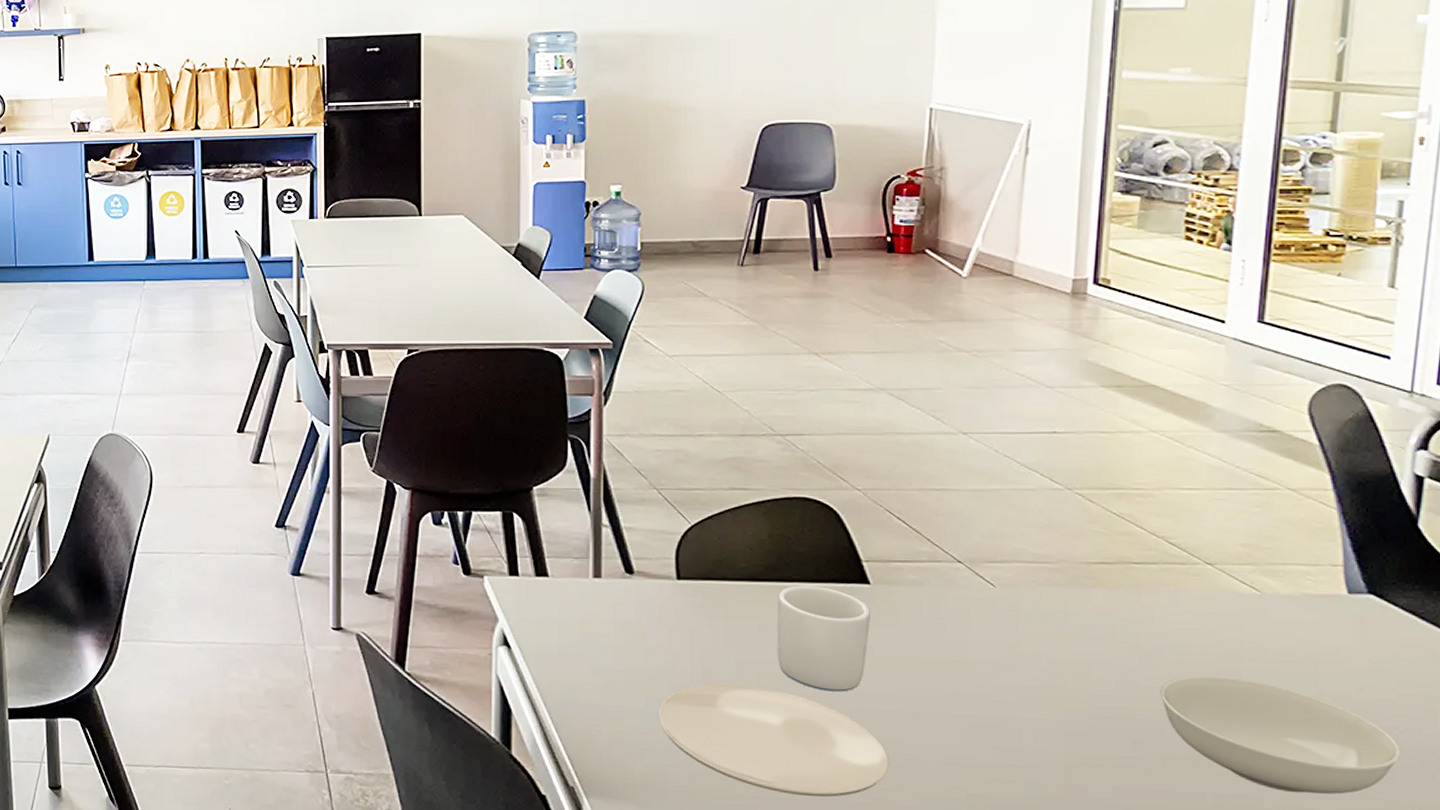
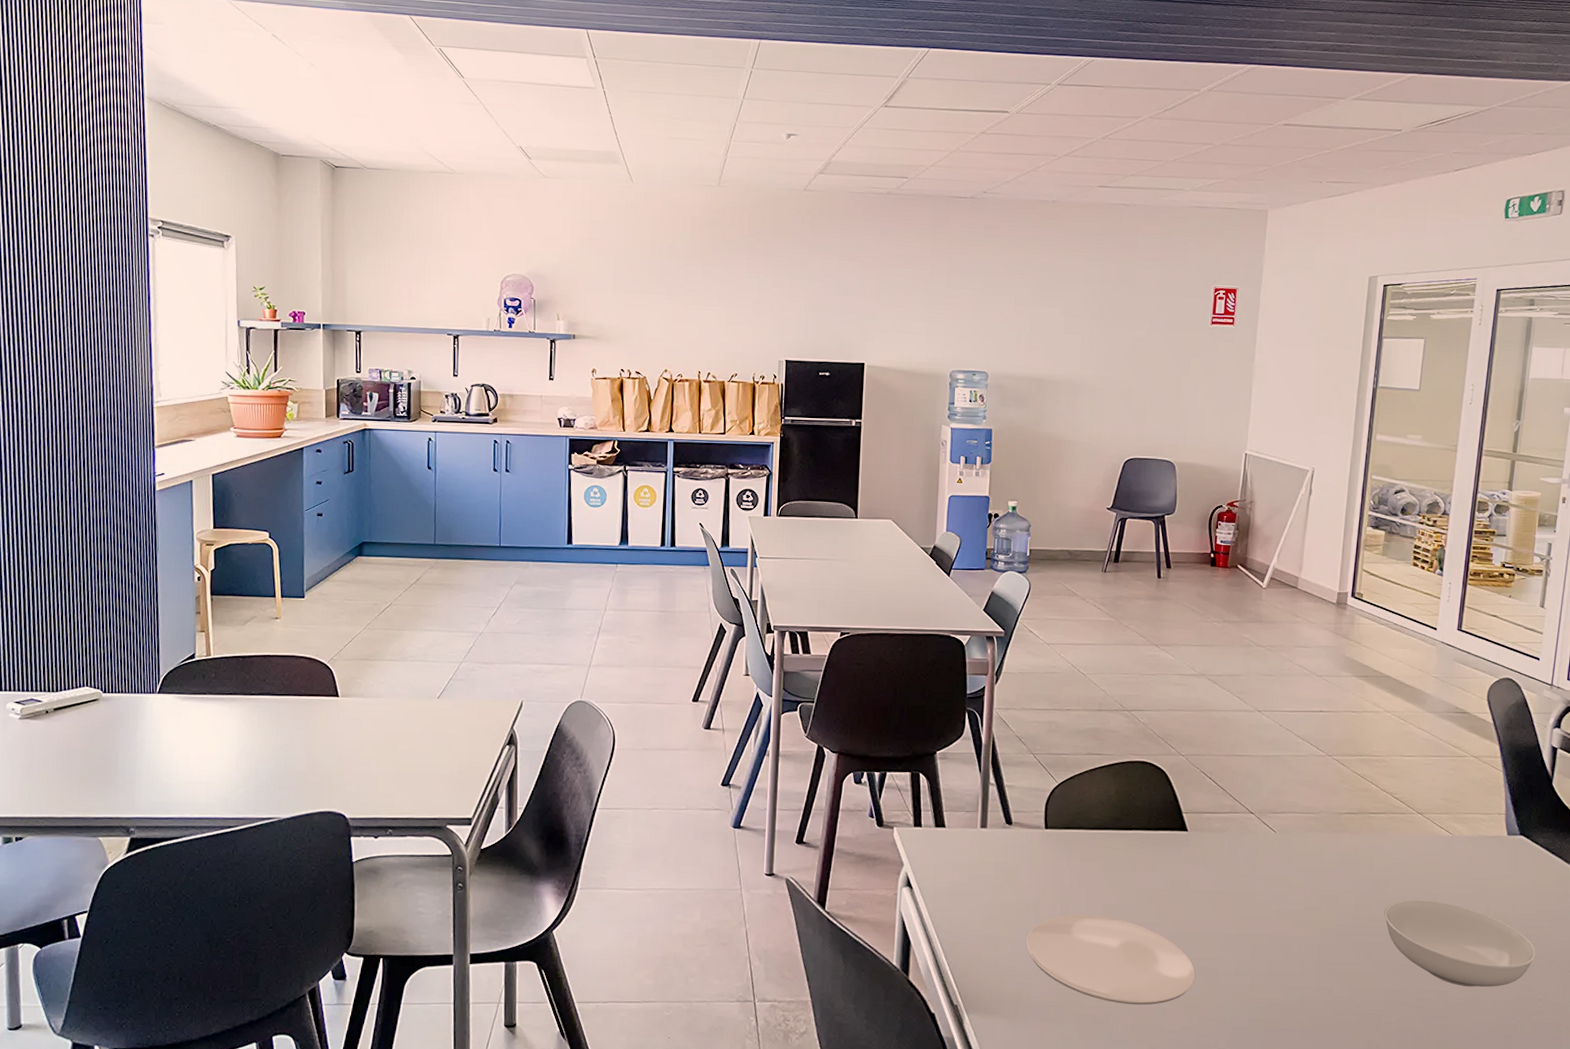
mug: present [777,585,870,692] -> none [1117,833,1187,919]

